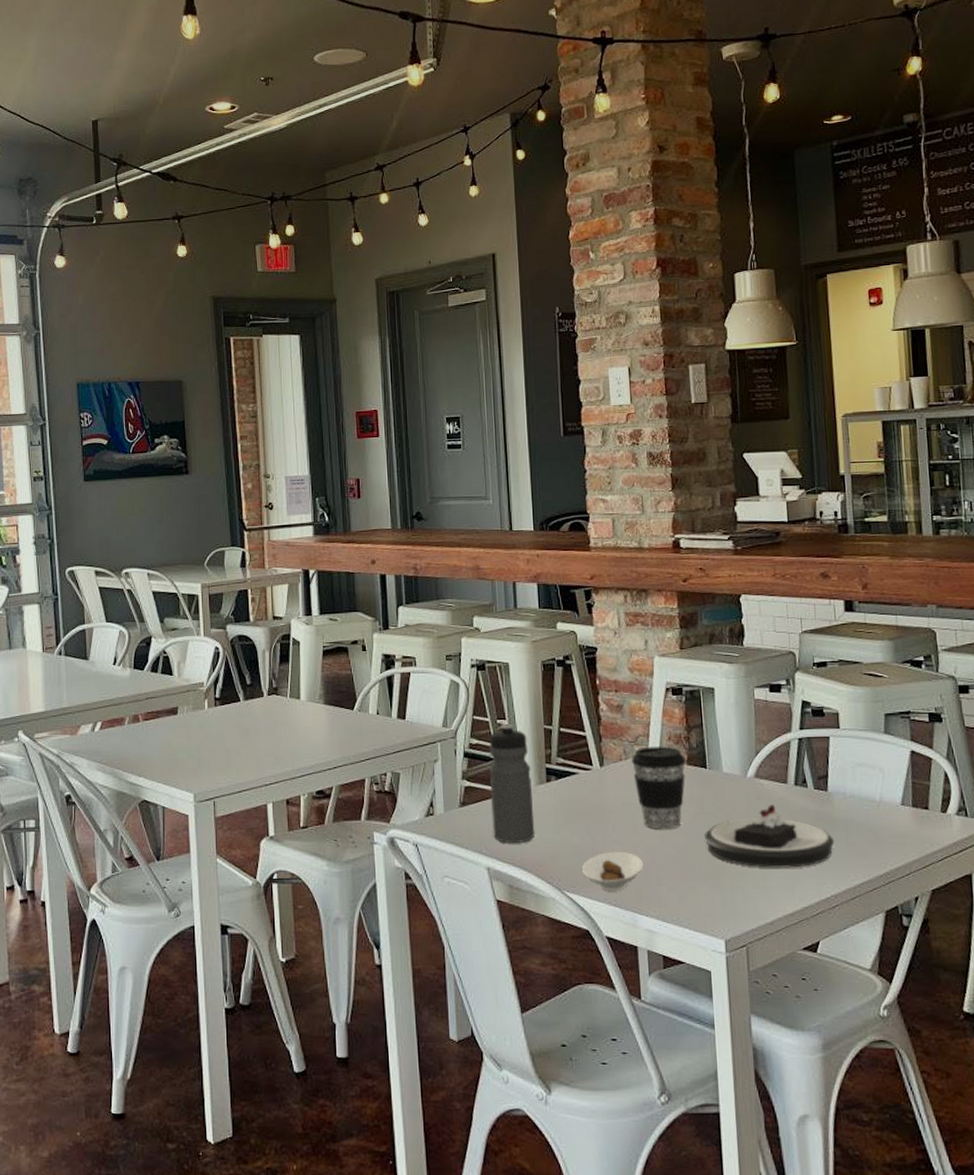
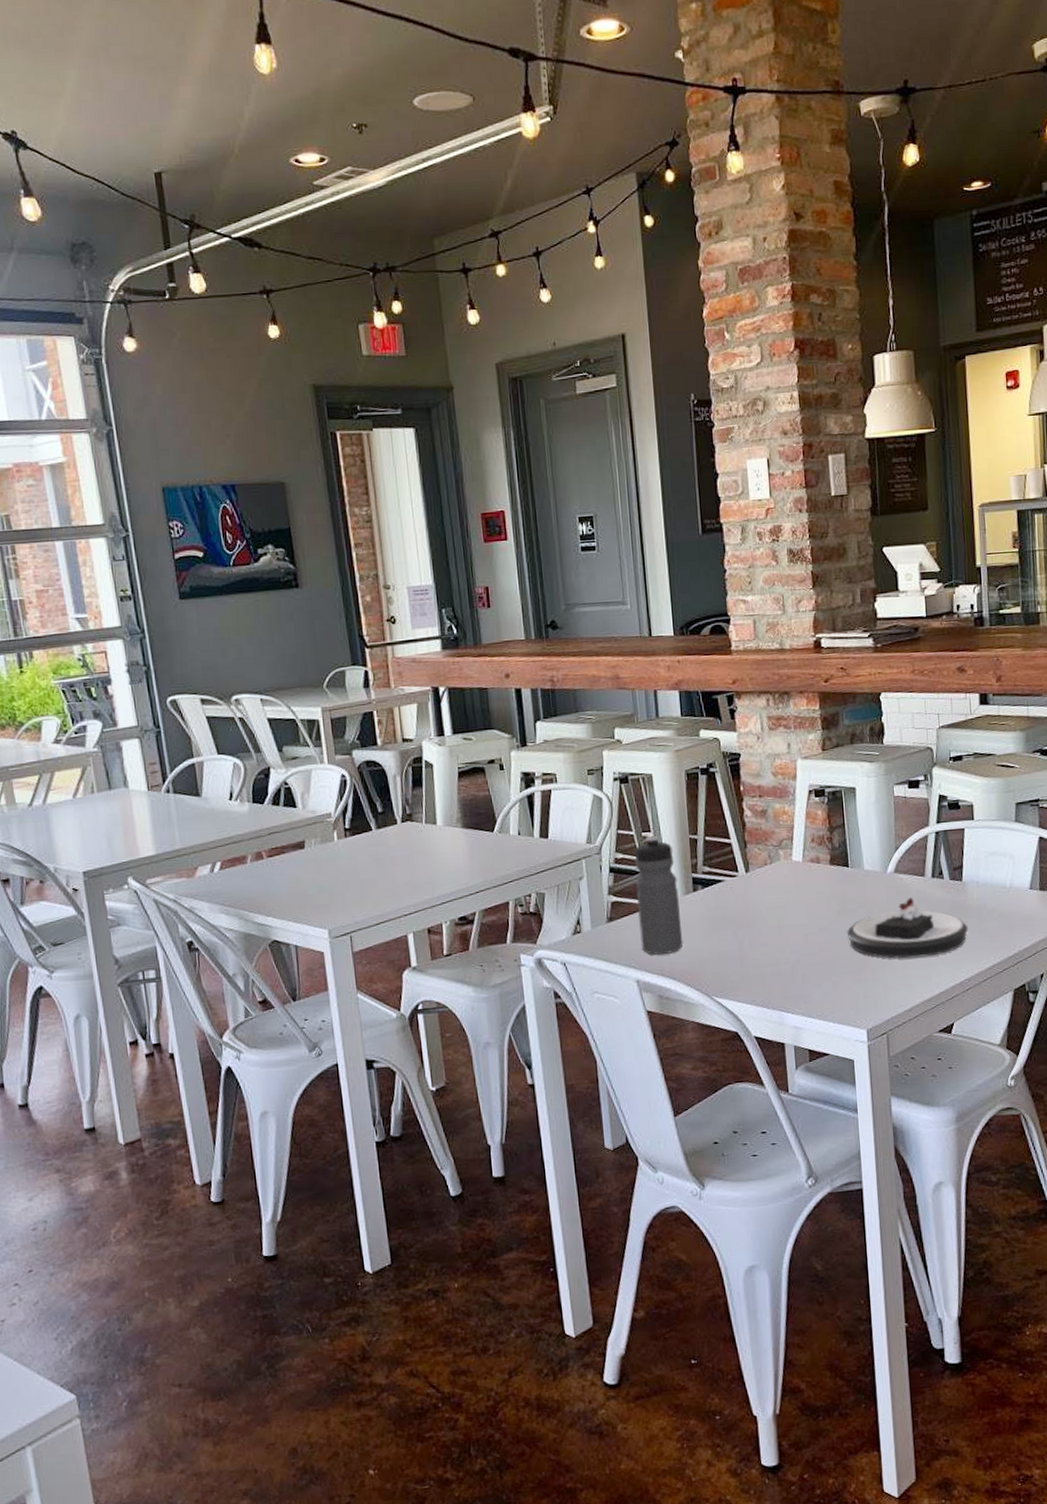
saucer: present [582,851,644,891] -> none [730,953,789,993]
coffee cup: present [631,746,686,830] -> none [775,848,829,930]

